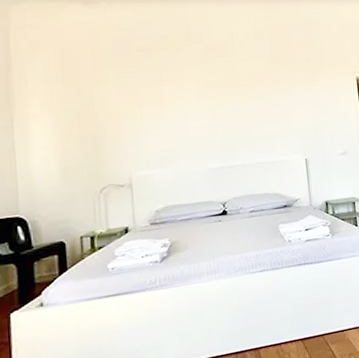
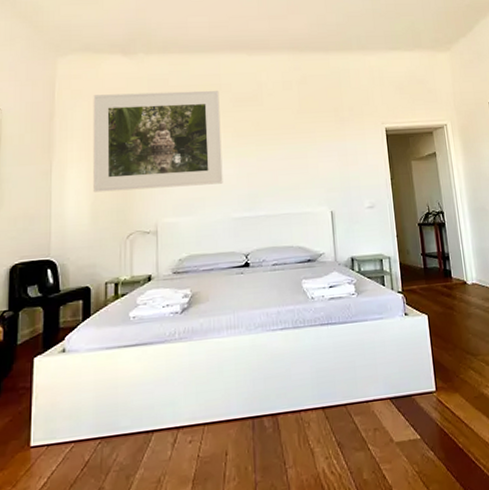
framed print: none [53,41,197,148] -> present [93,90,223,193]

